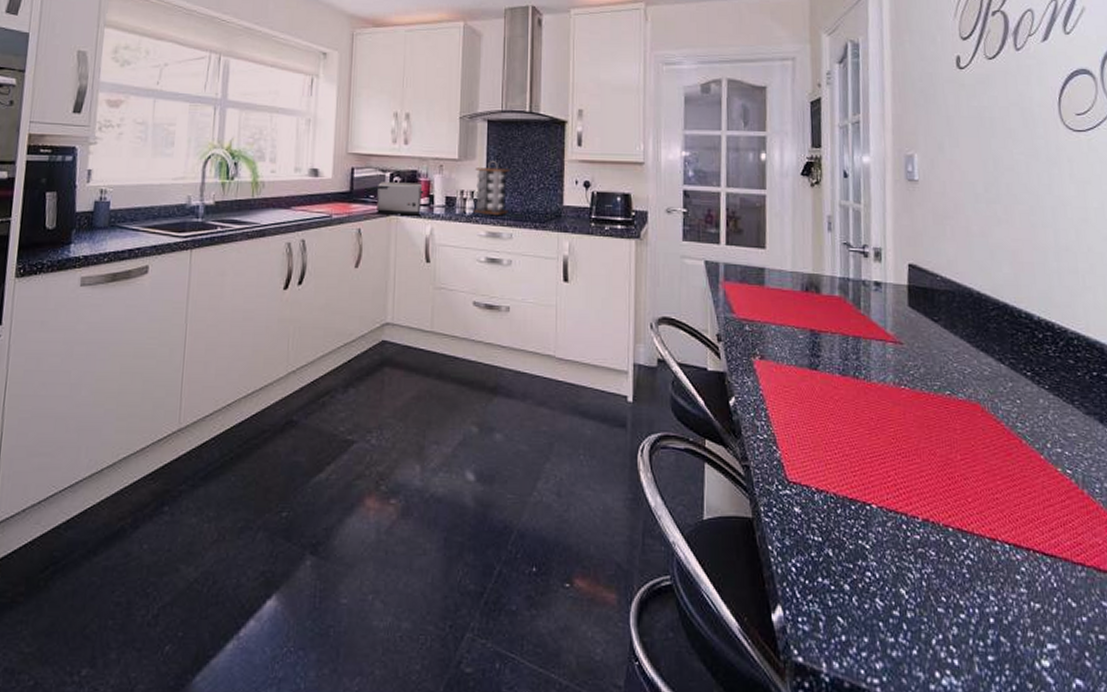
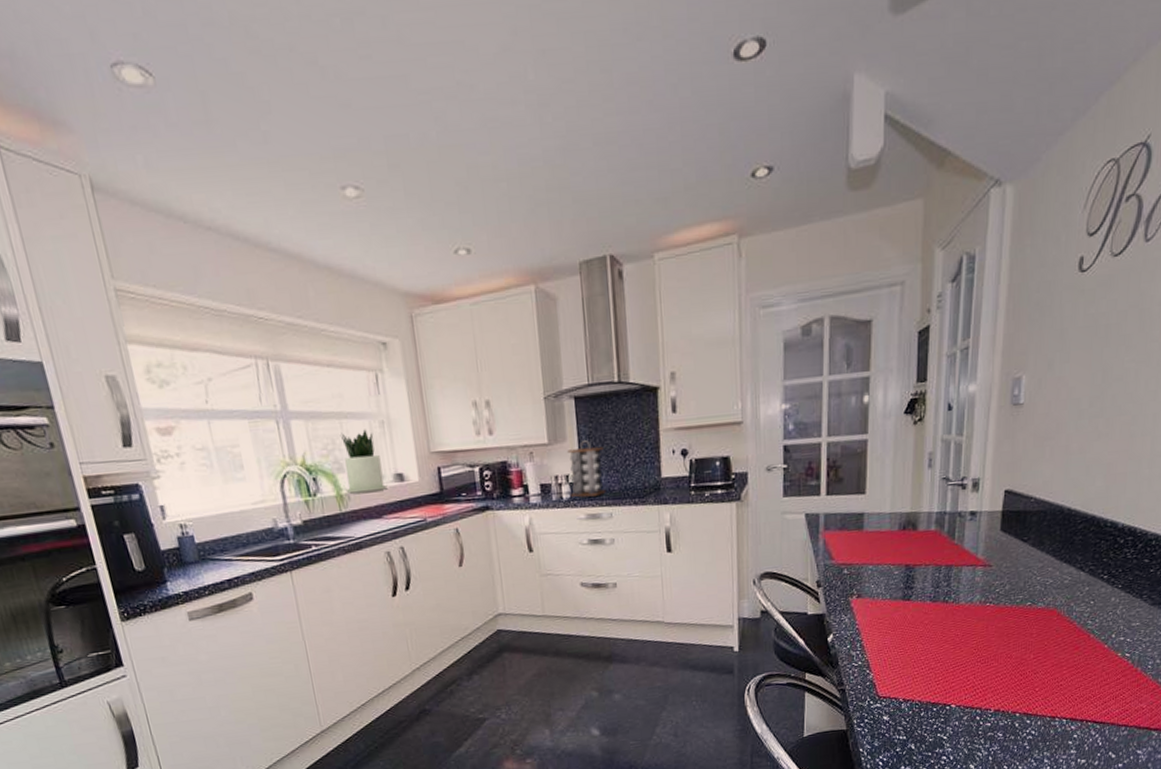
planter: none [262,124,302,184] -> present [339,429,388,494]
toaster: present [377,182,424,216] -> none [468,474,517,512]

